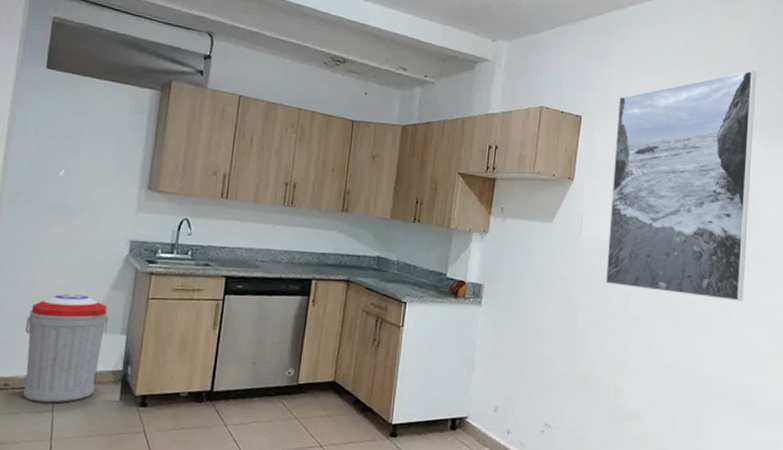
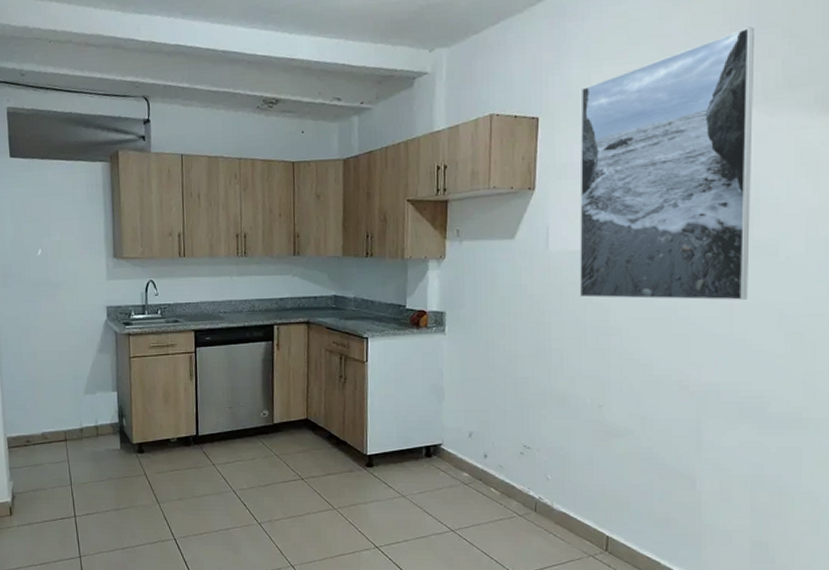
trash can: present [23,294,109,403] -> none [34,360,101,455]

